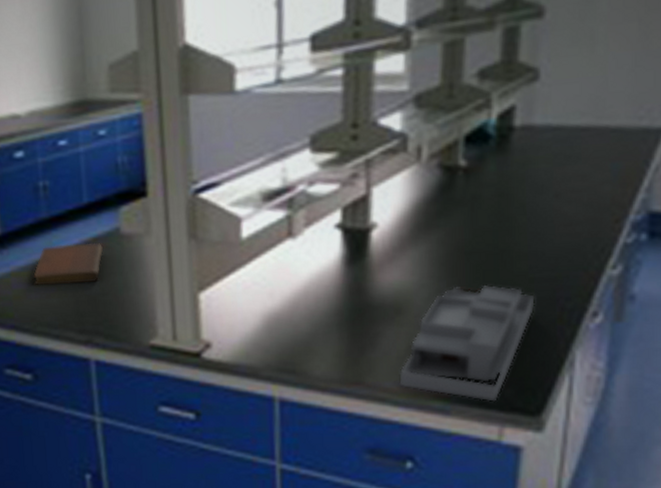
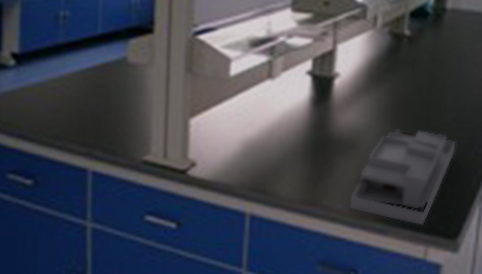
notebook: present [33,242,104,286] -> none [44,67,111,103]

